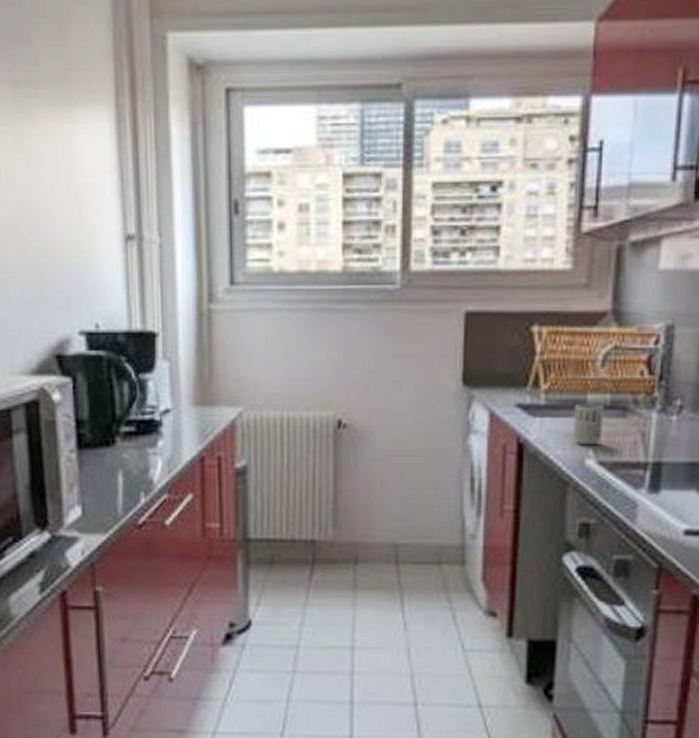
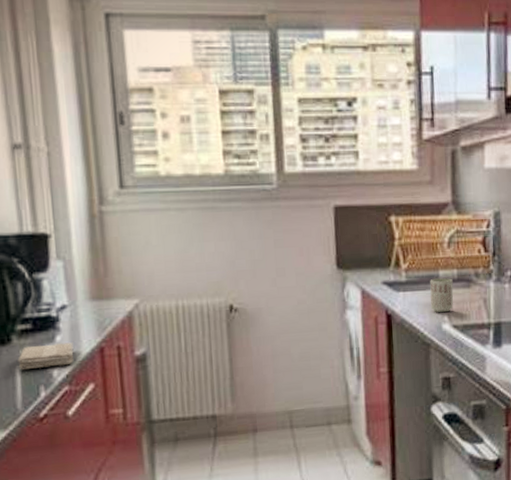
washcloth: none [120,449,175,473] -> present [17,342,74,370]

